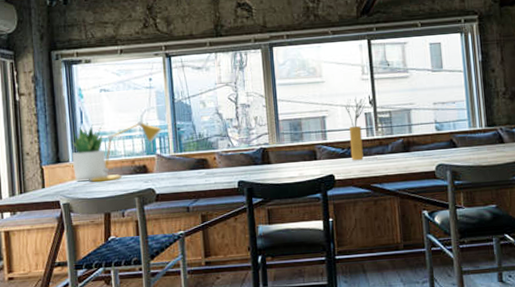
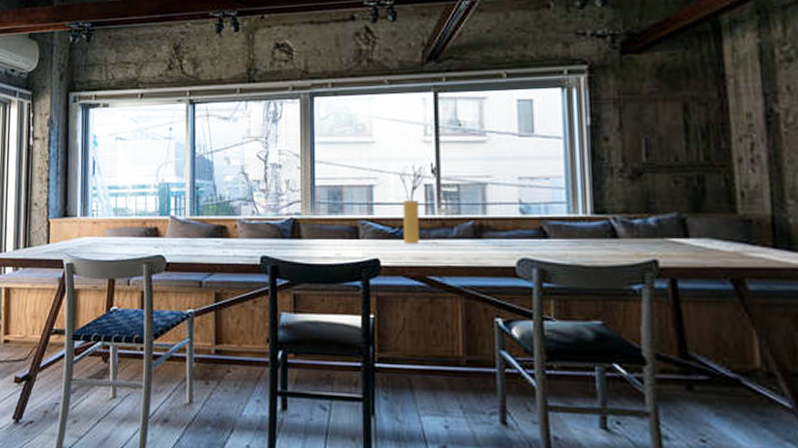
planter: present [70,124,106,182] -> none [80,176,115,240]
desk lamp: present [89,121,162,183] -> none [95,176,179,243]

